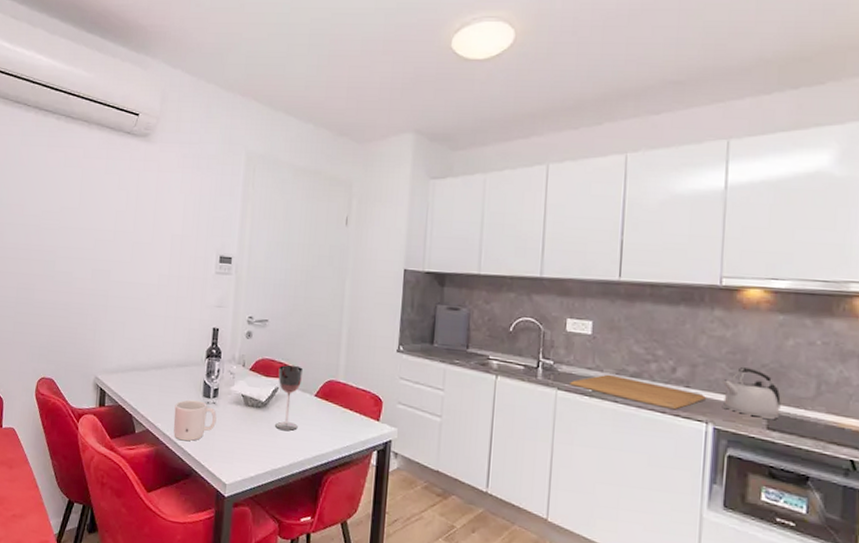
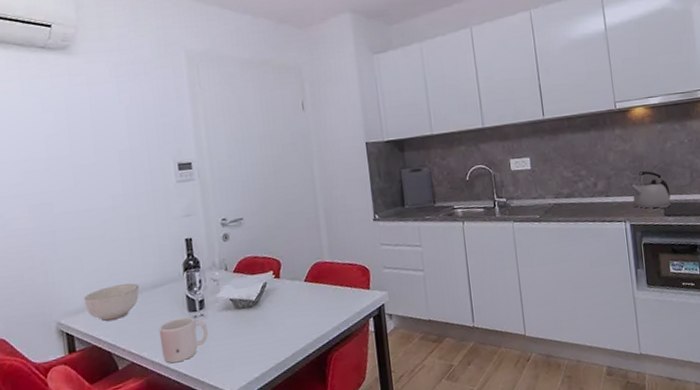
bowl: none [119,355,166,387] -> present [84,283,140,321]
wineglass: present [275,364,304,431] -> none [263,256,294,324]
chopping board: present [568,374,707,410] -> none [521,199,622,218]

